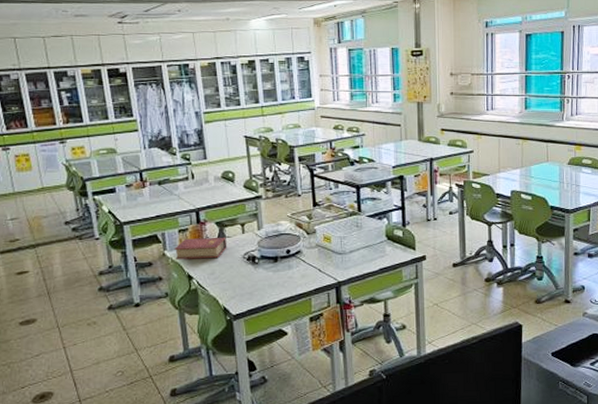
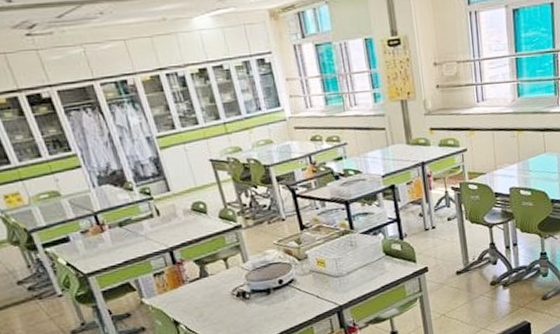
book: present [174,237,227,260] -> none [152,275,213,306]

